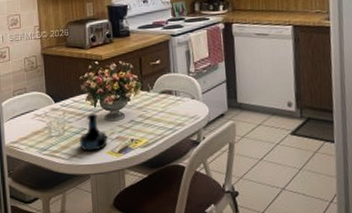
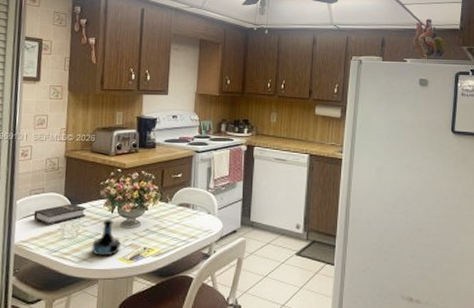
hardback book: none [20,100,69,124] -> present [33,203,86,225]

